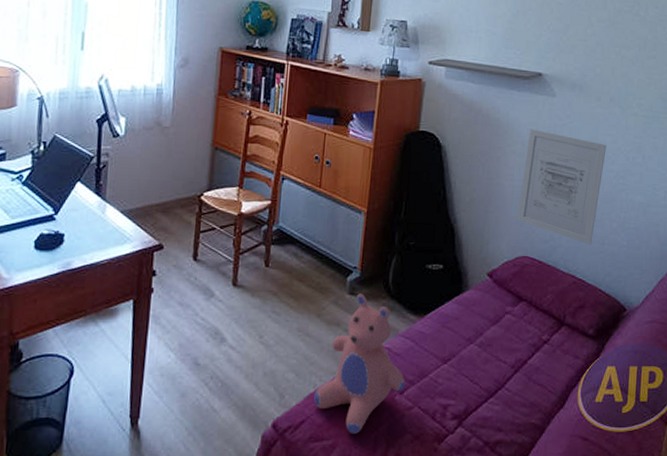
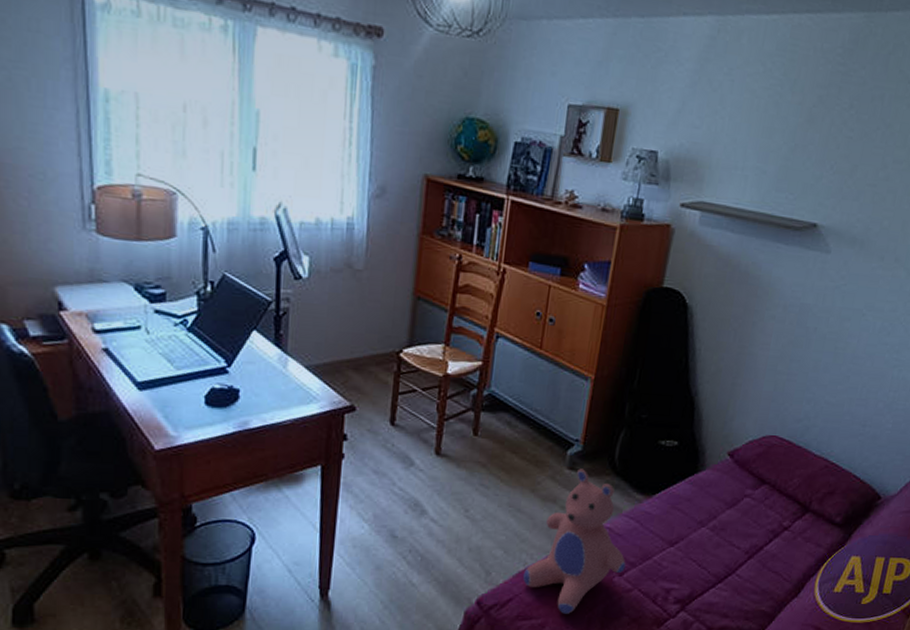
wall art: present [517,129,607,245] -> none [769,290,884,426]

